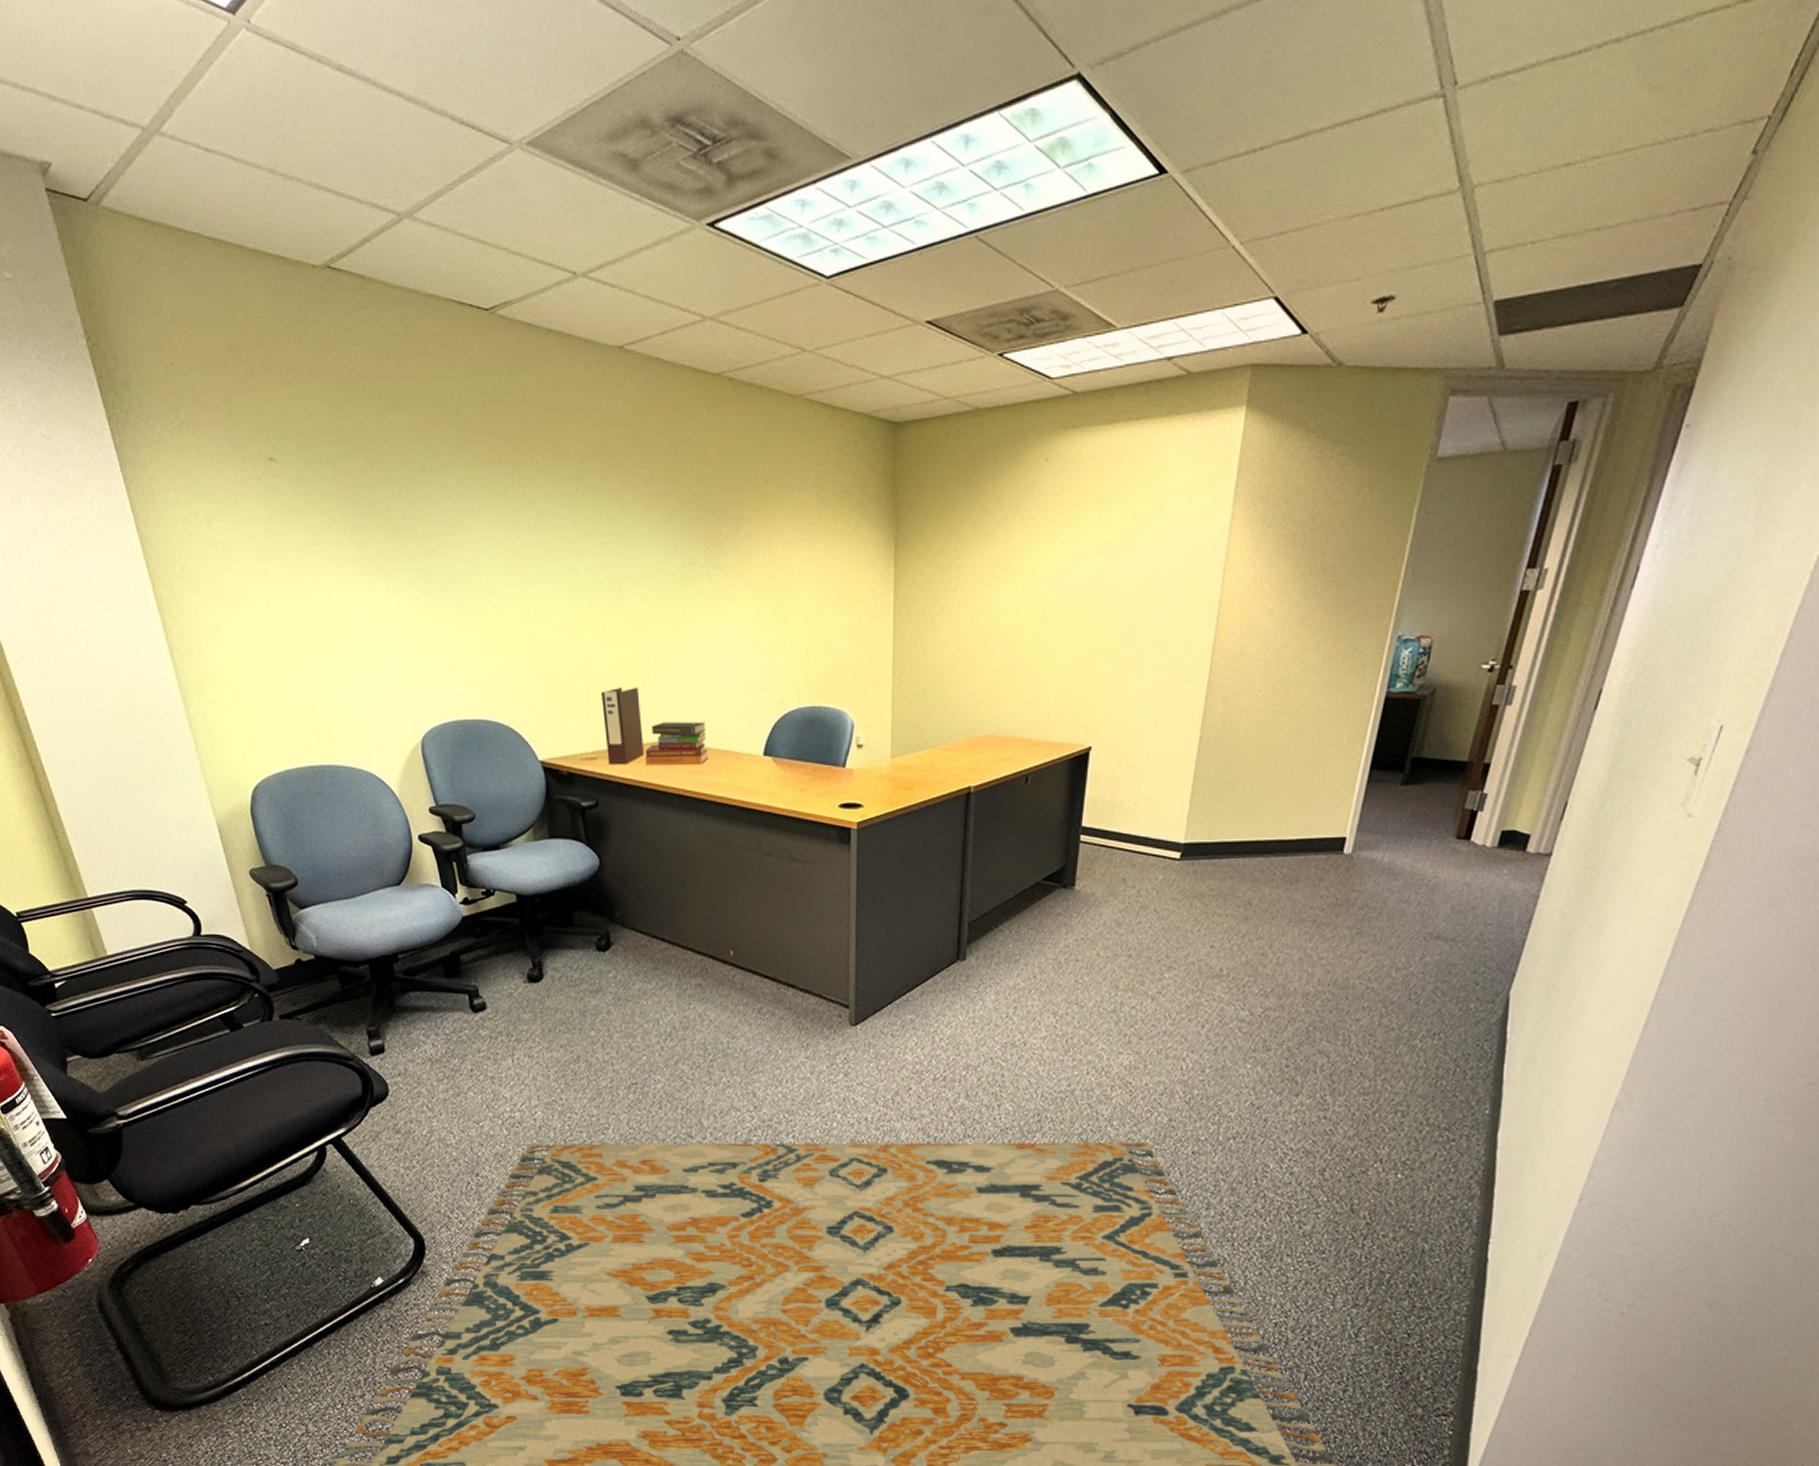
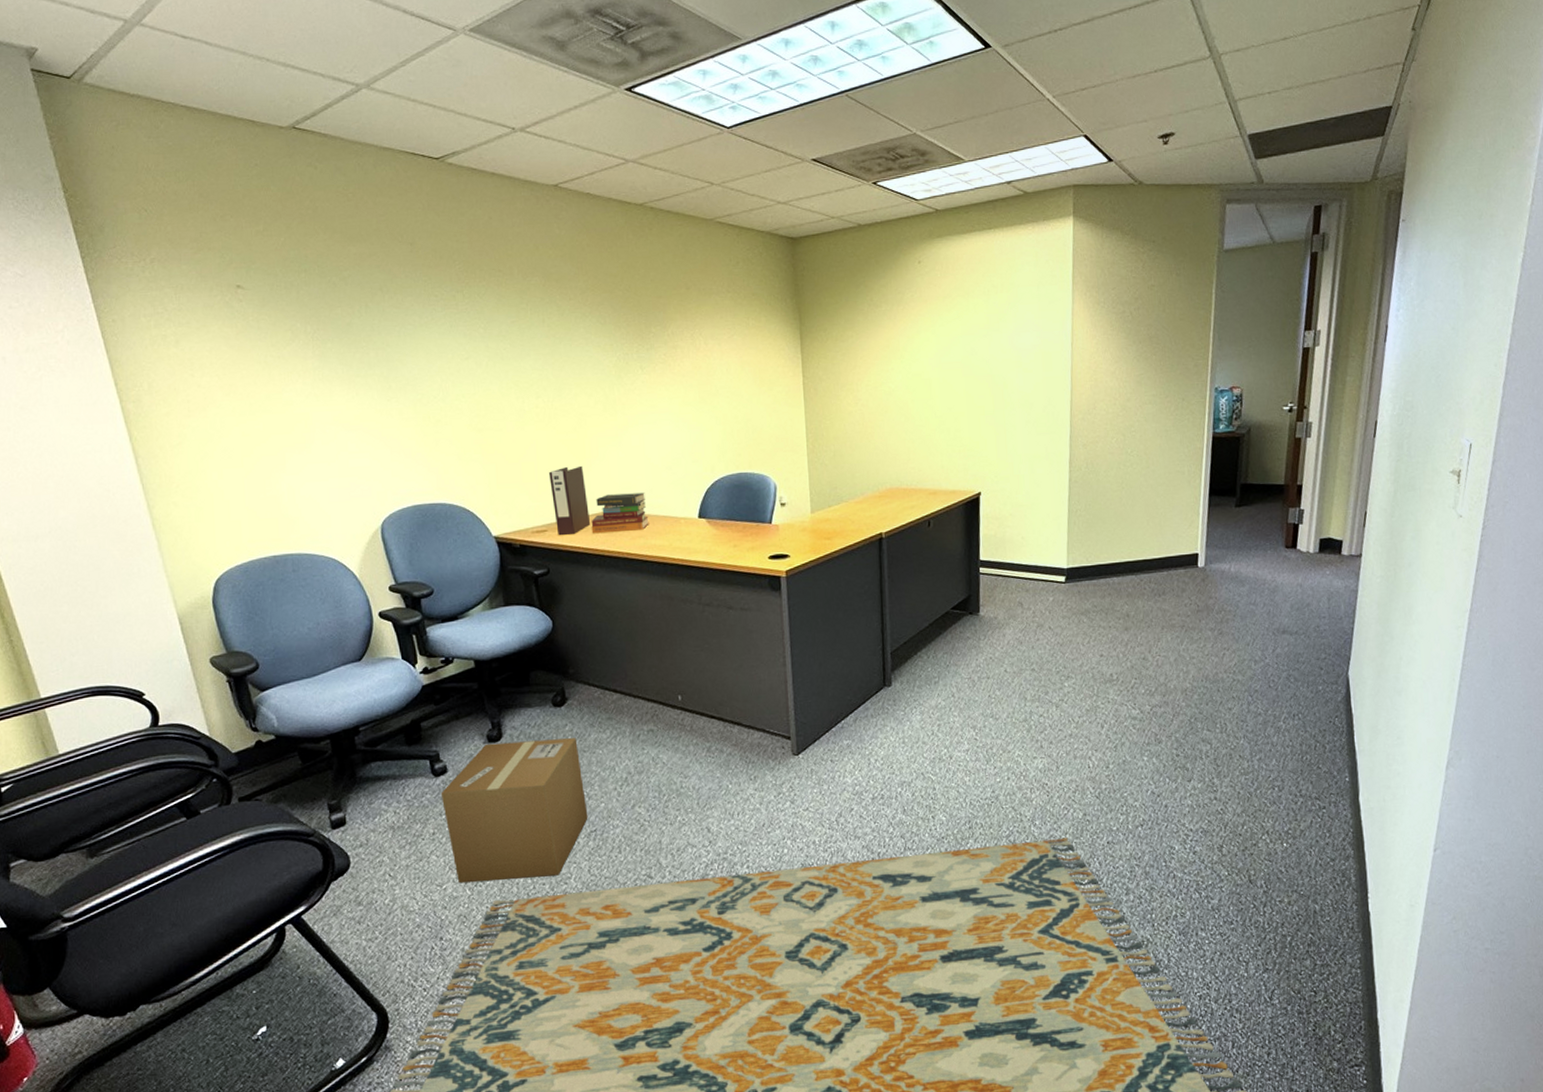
cardboard box: none [479,983,629,1125] -> present [440,738,588,884]

